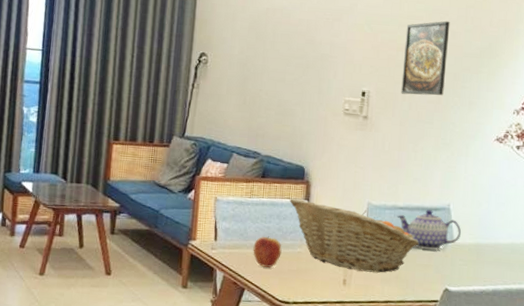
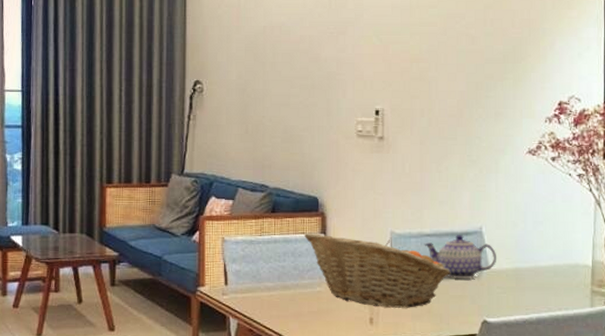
apple: present [253,236,282,268] -> none [268,276,300,312]
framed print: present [401,21,450,96] -> none [418,25,468,110]

